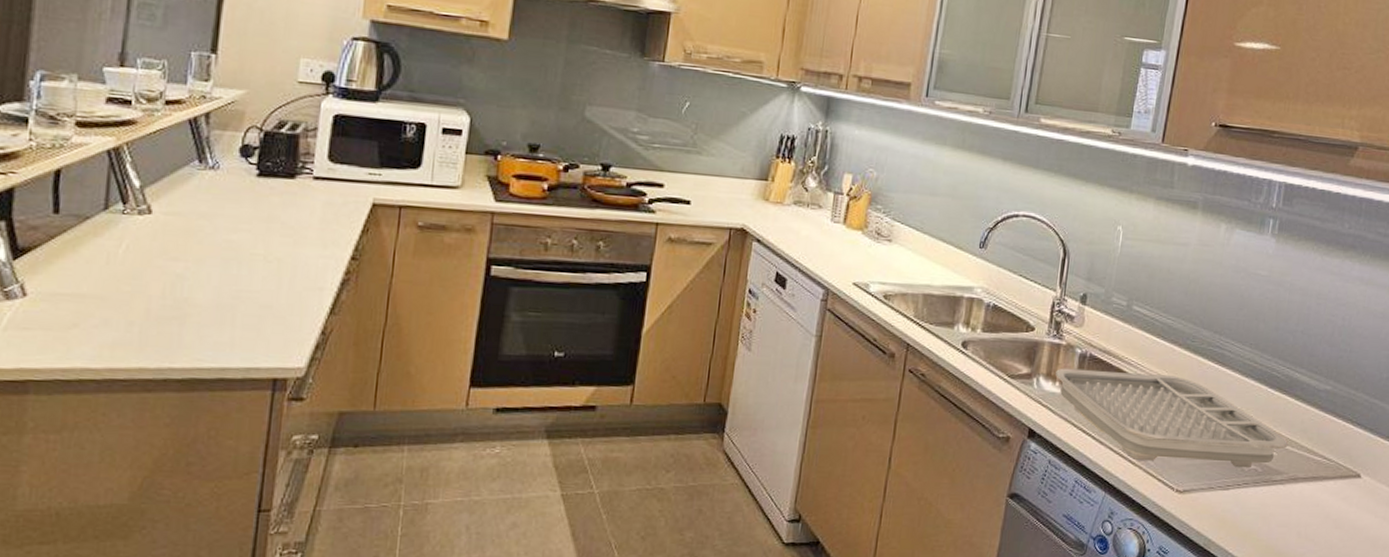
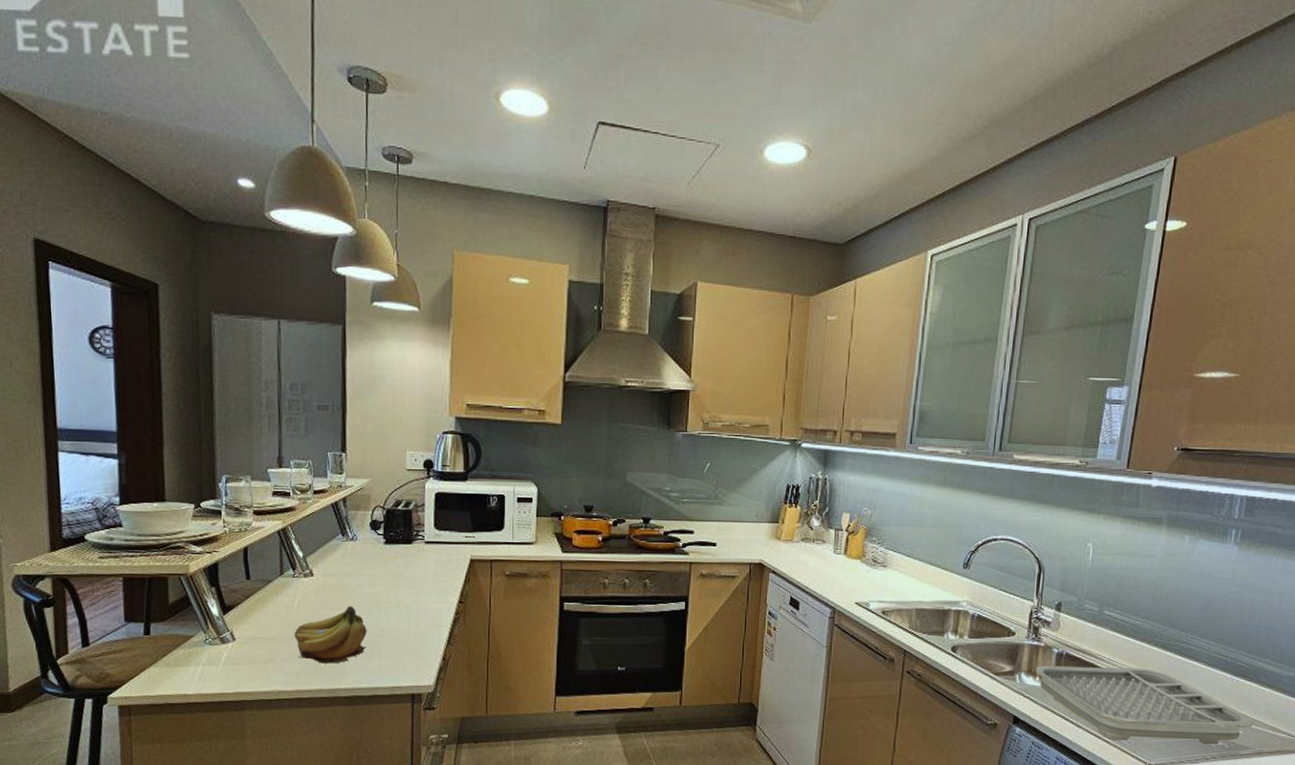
fruit: none [114,256,220,334] -> present [294,606,367,664]

